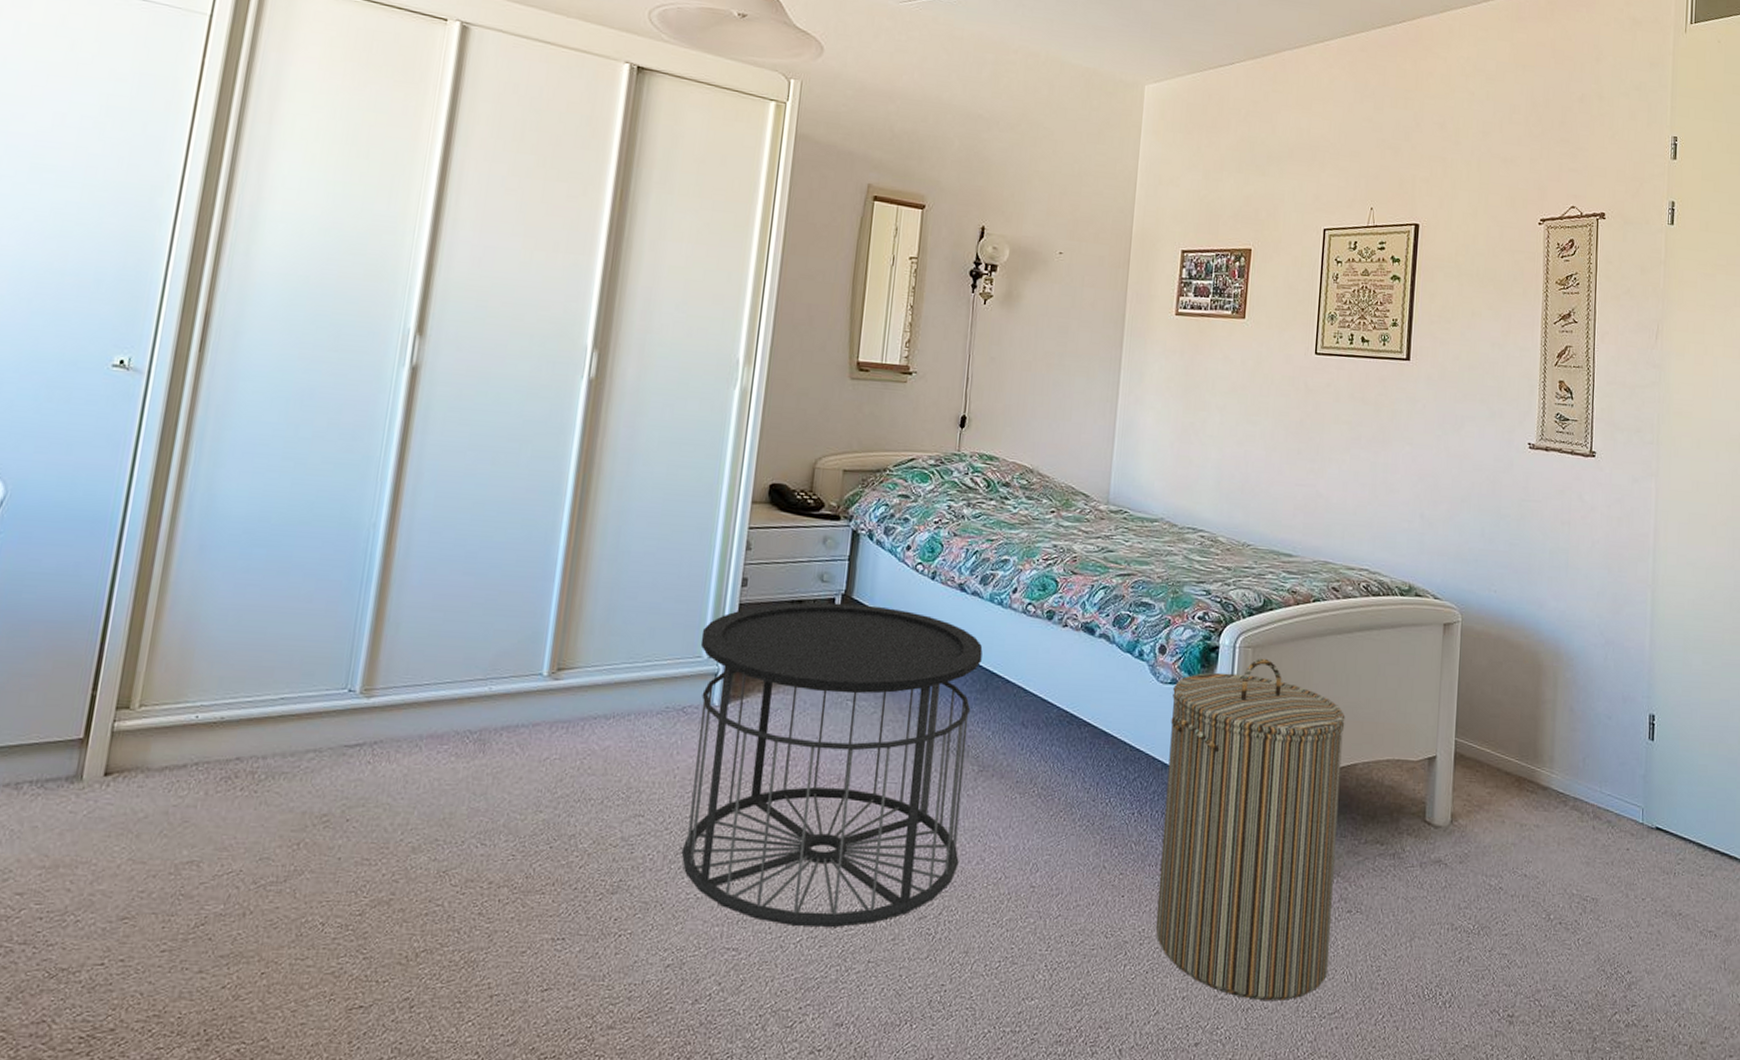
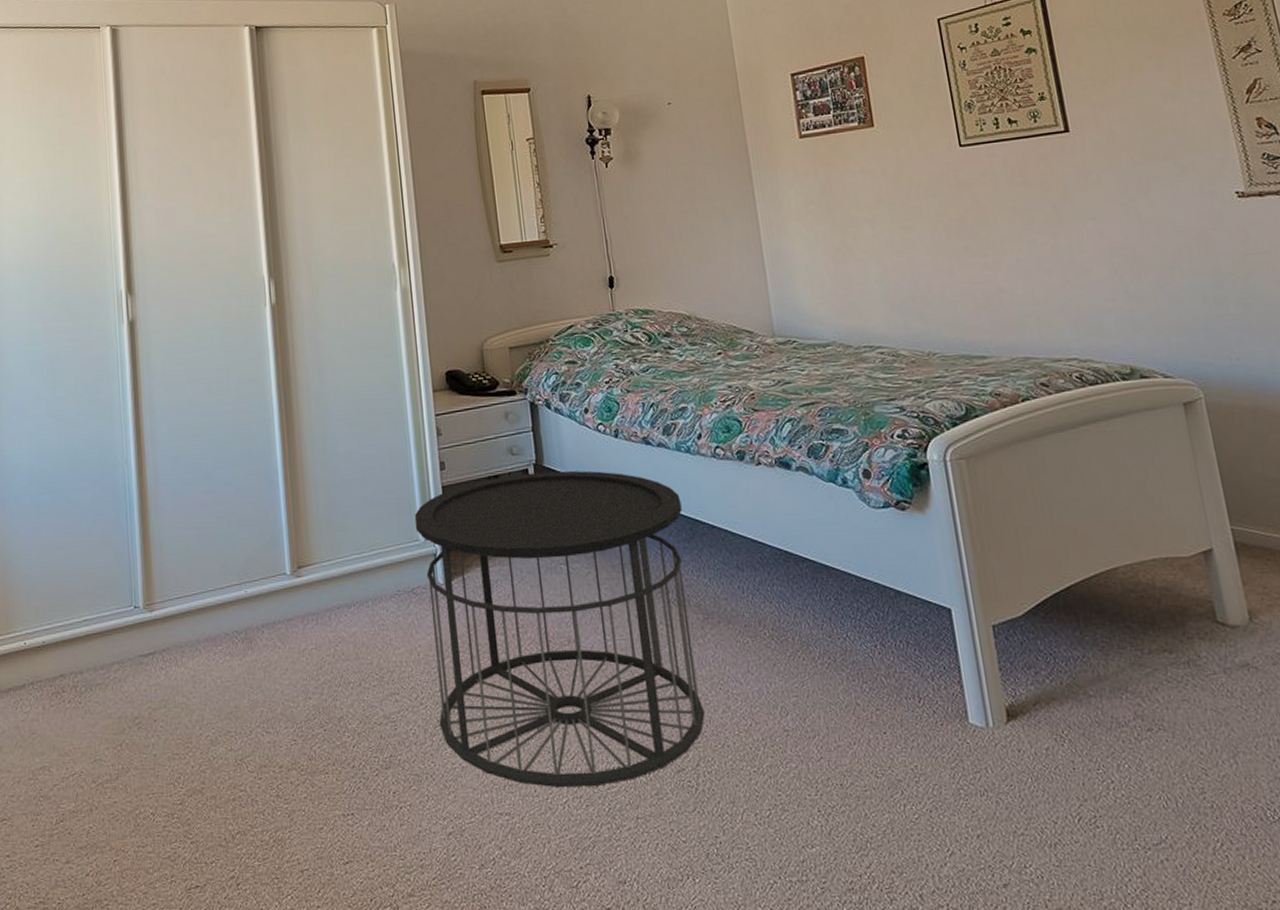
laundry hamper: present [1155,658,1346,1001] -> none [888,468,1141,834]

